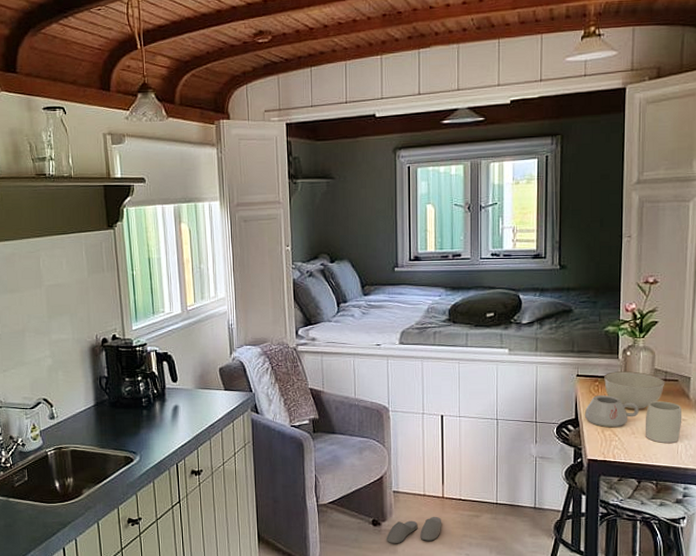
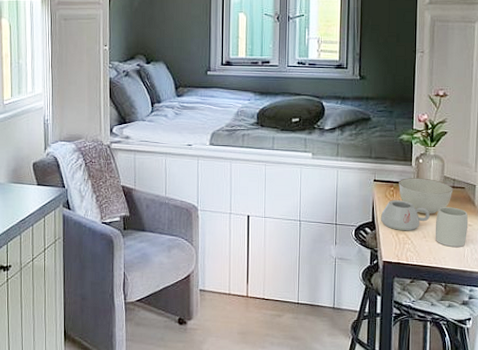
slippers: present [386,516,442,544] -> none [191,315,246,343]

